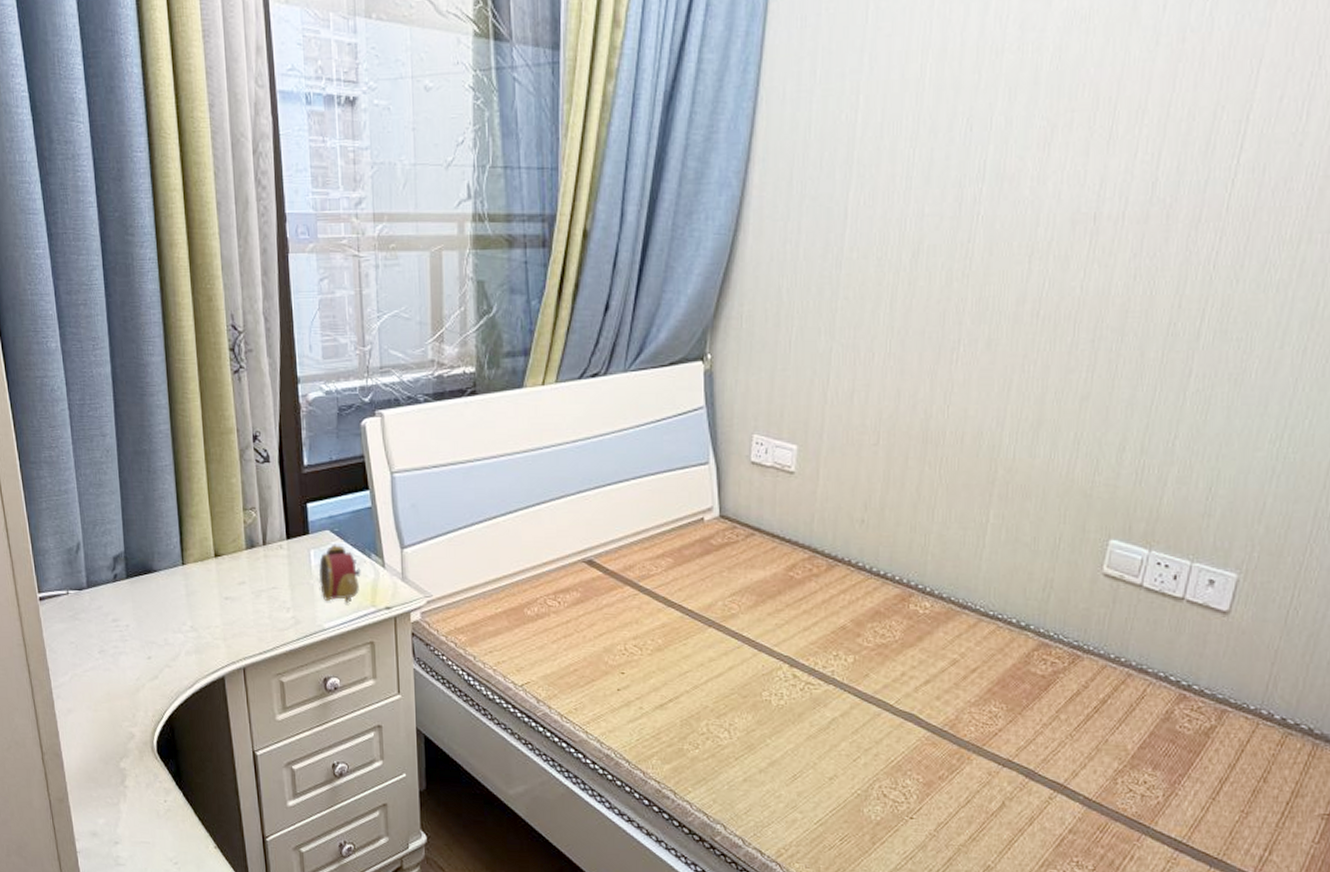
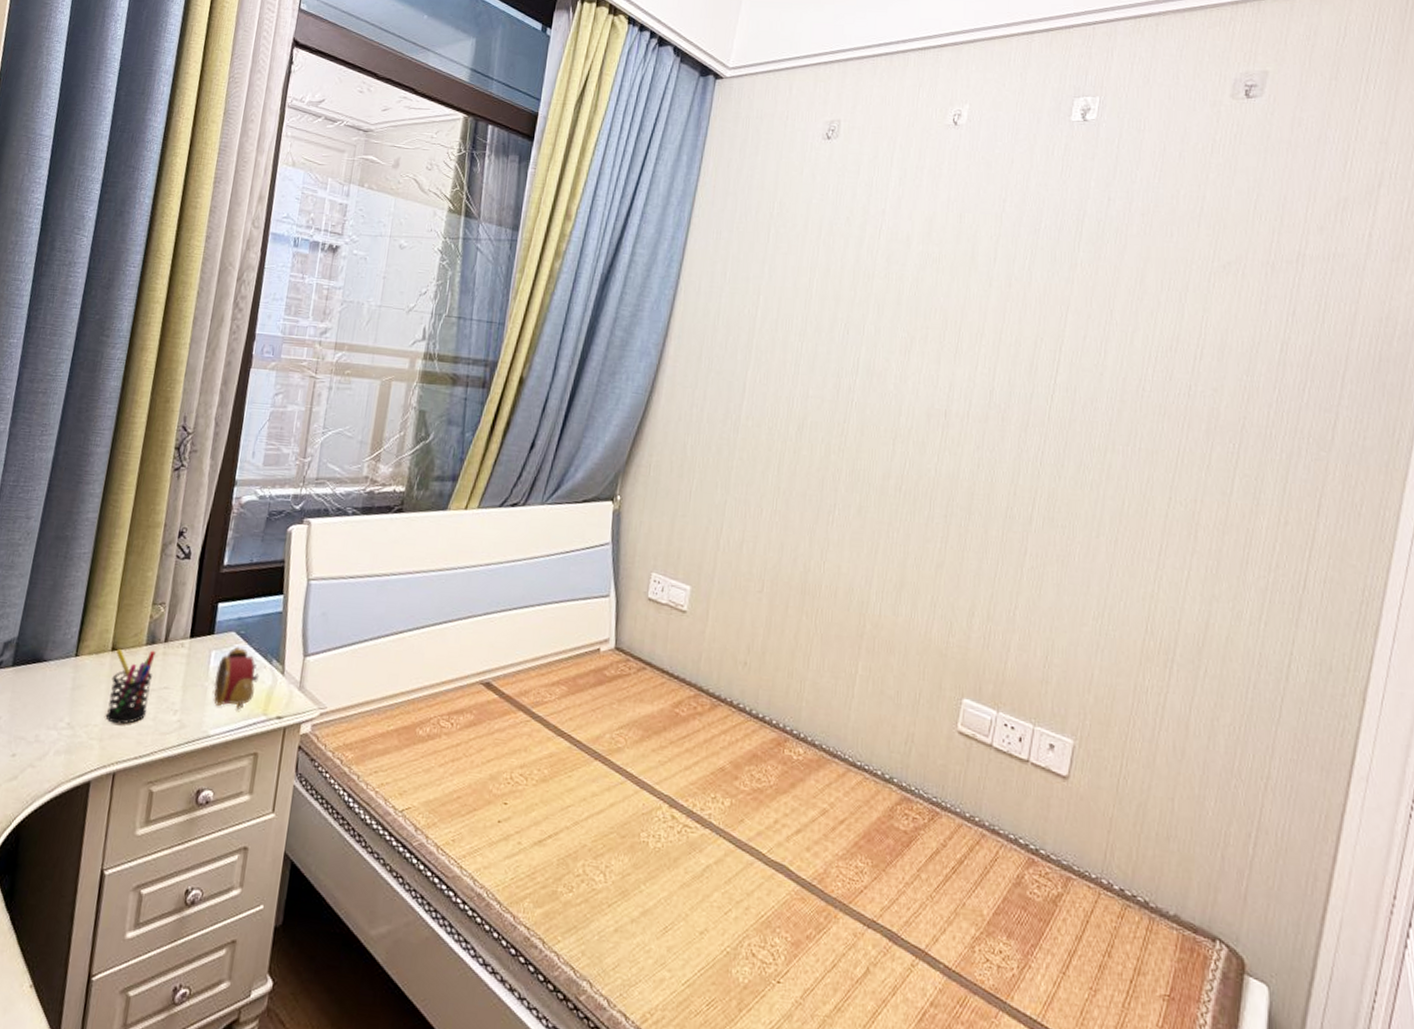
pen holder: none [219,554,262,624] -> present [105,649,156,724]

